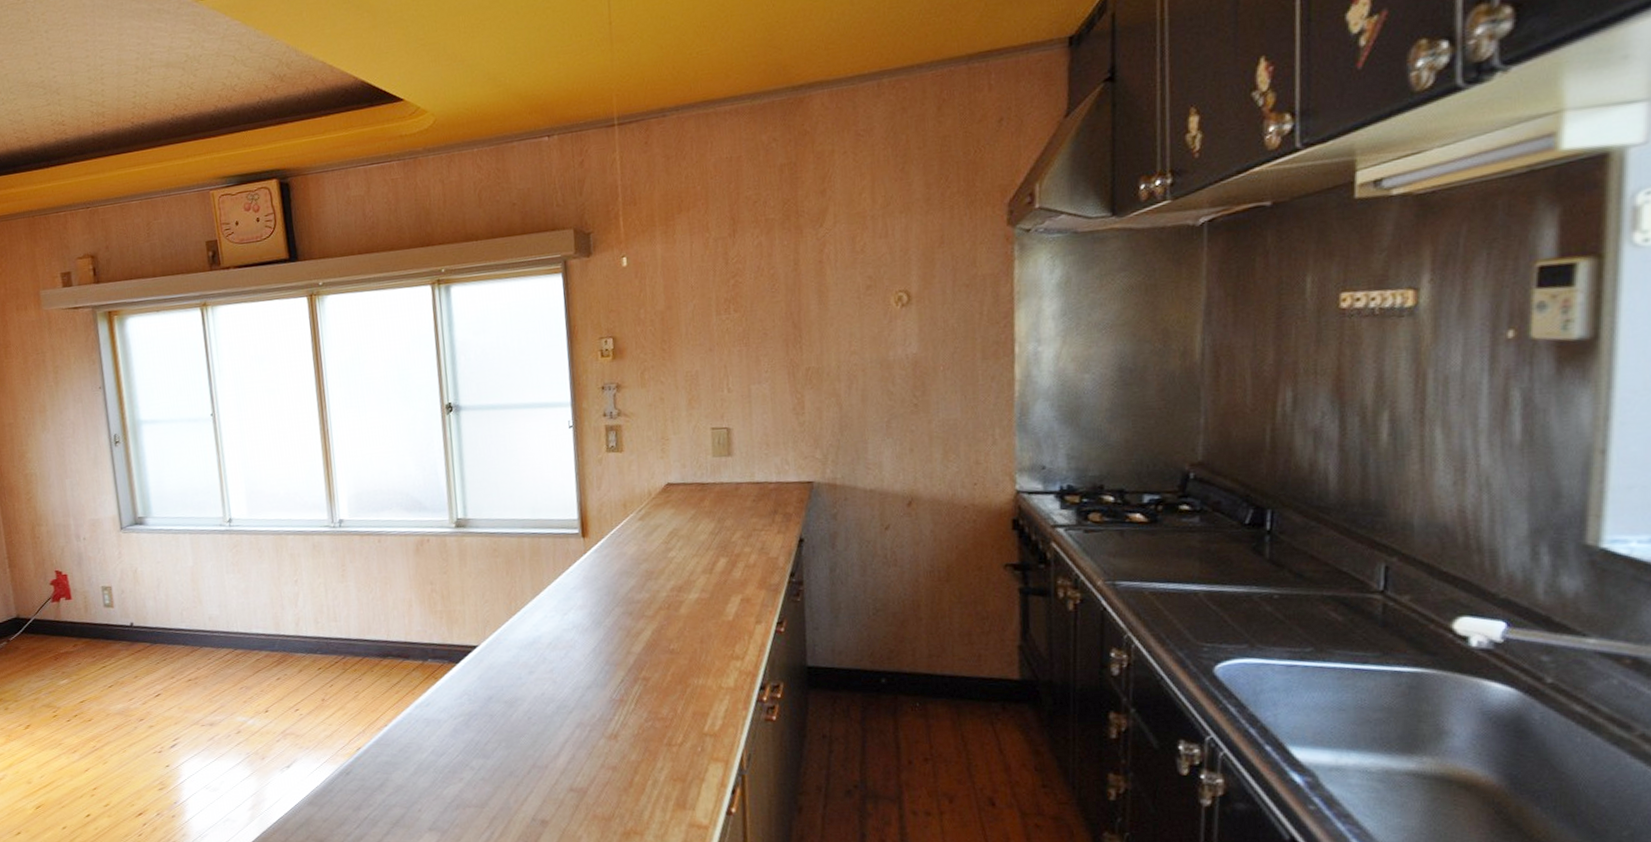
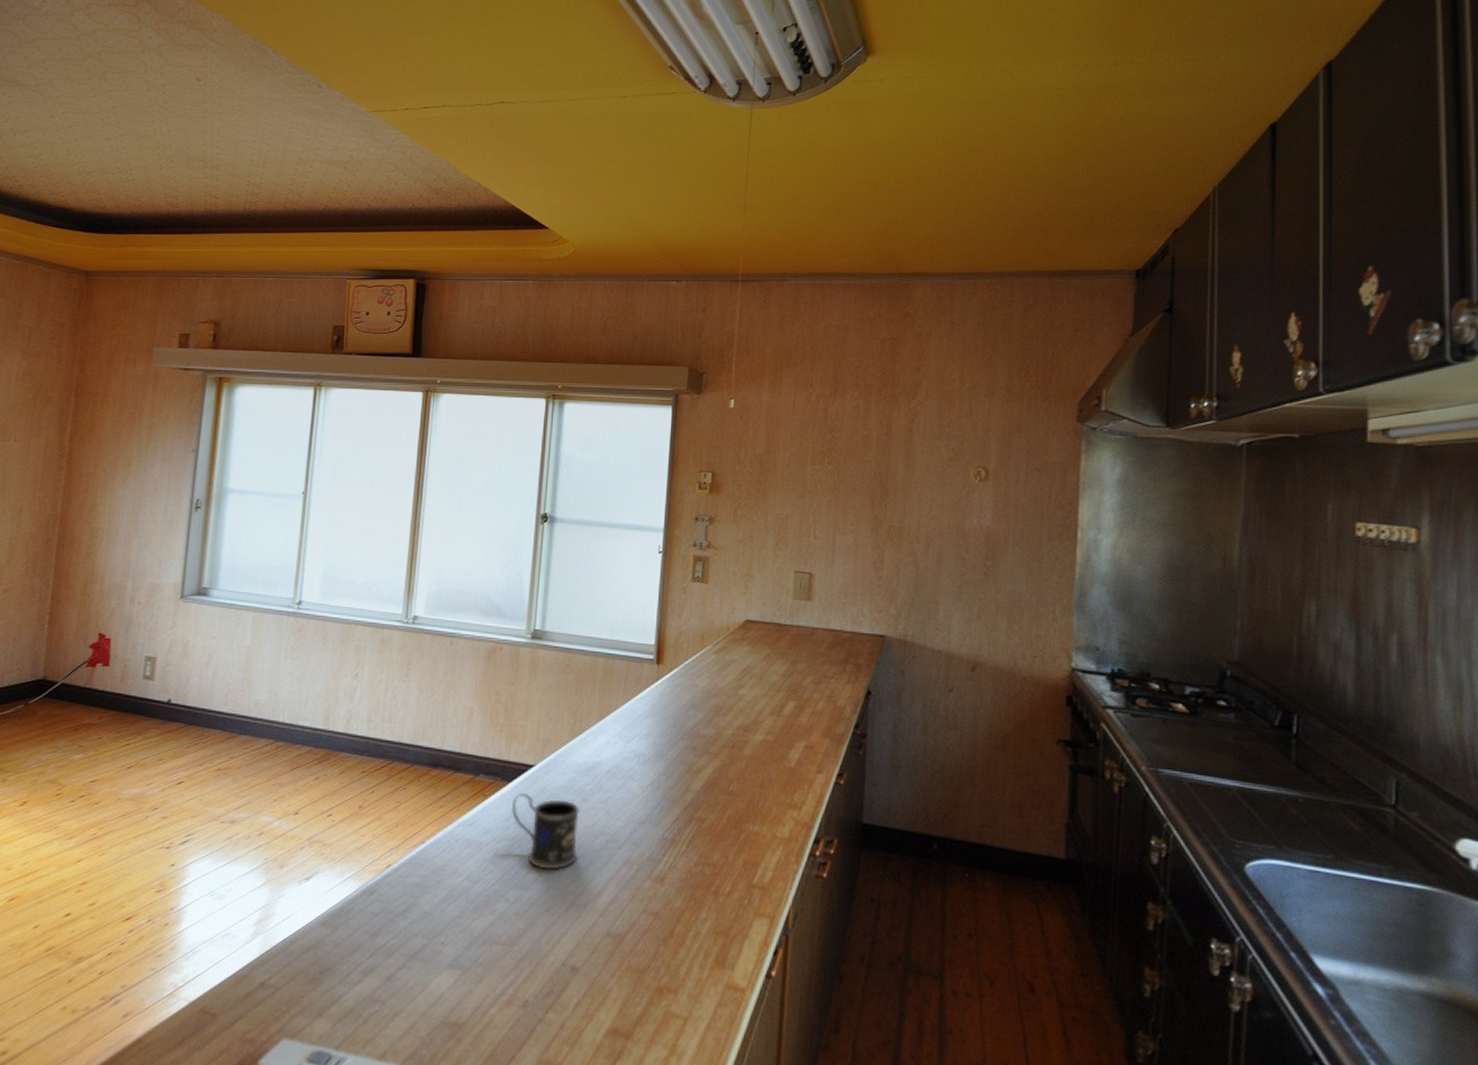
mug: none [462,671,532,739] -> present [511,792,579,870]

